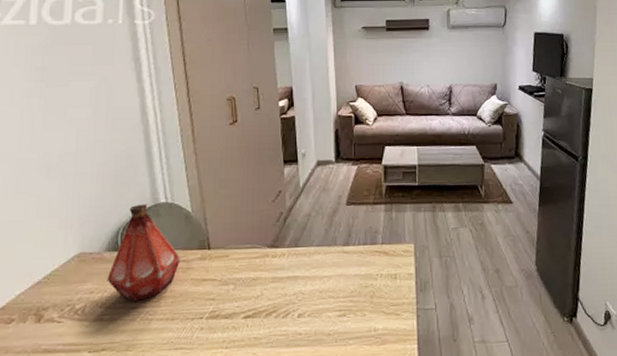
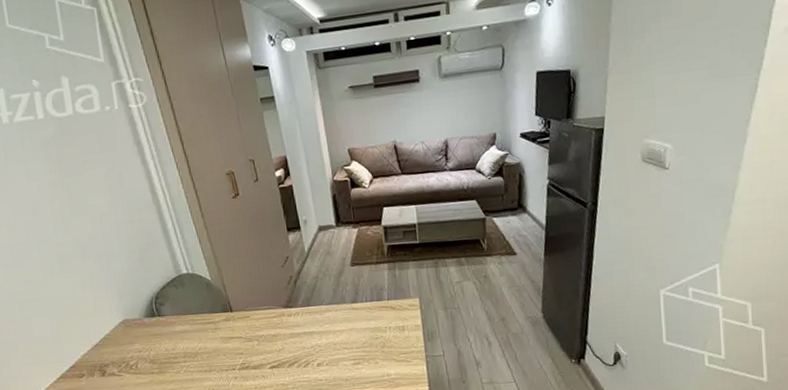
bottle: present [107,204,181,302] -> none [150,275,209,358]

